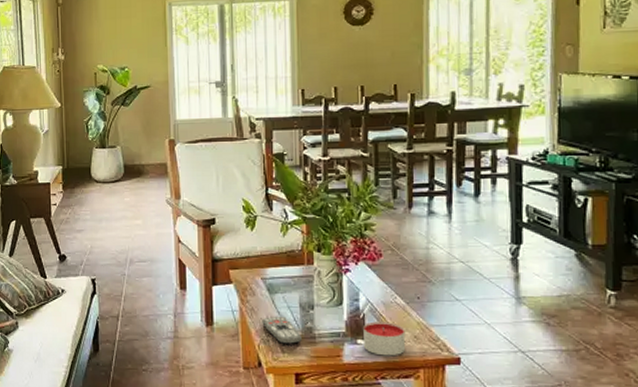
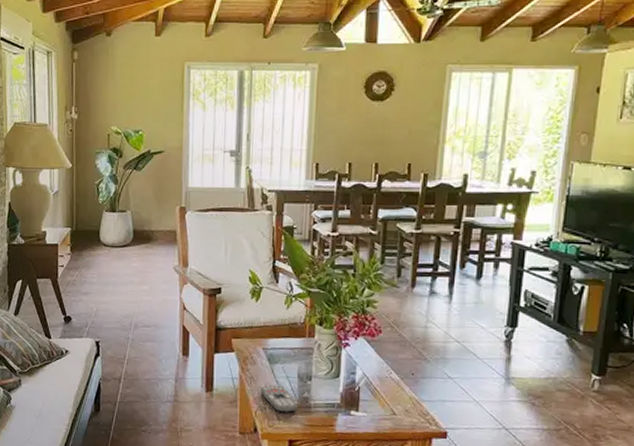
candle: present [363,321,406,356] -> none [357,394,398,428]

